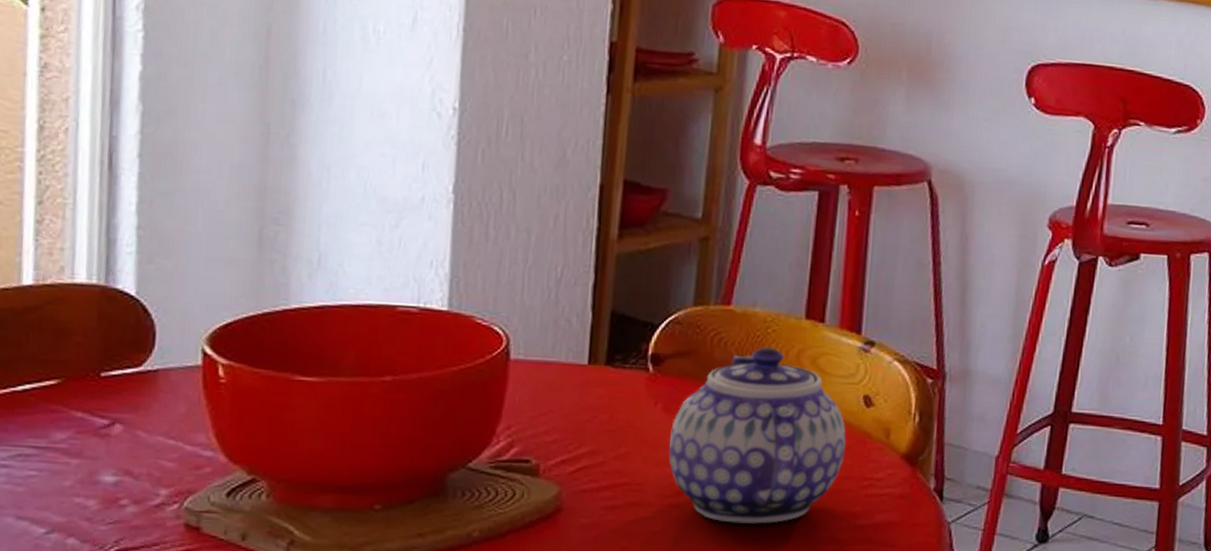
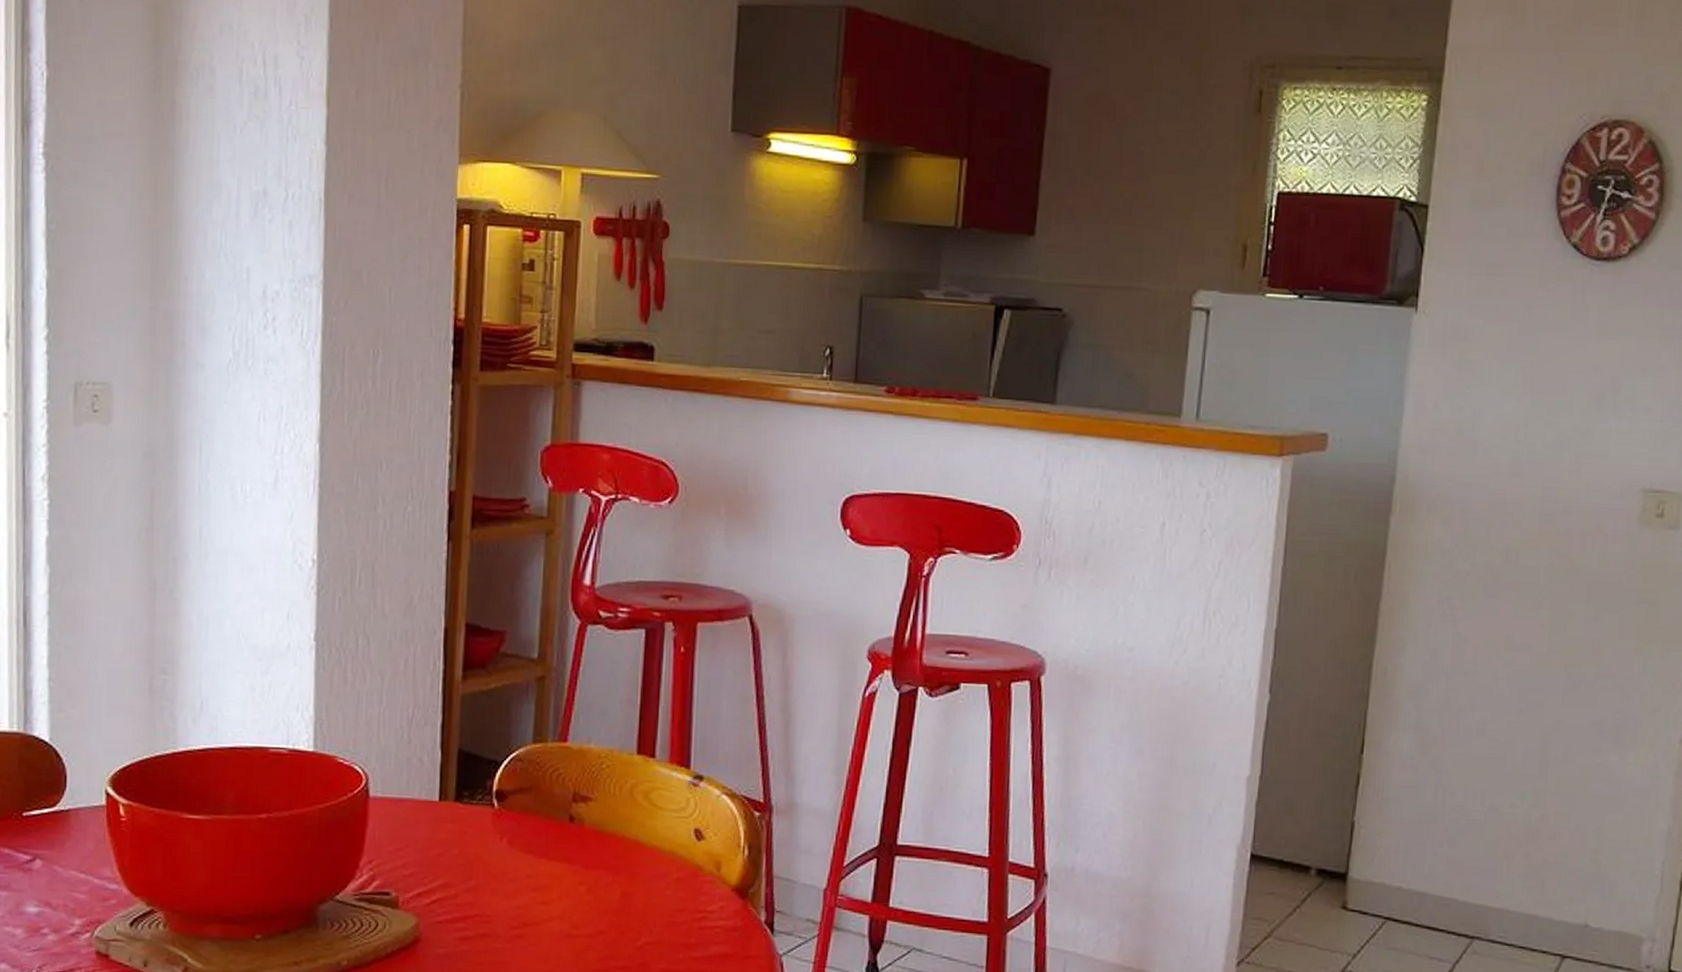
teapot: present [668,347,846,524] -> none [514,782,680,955]

